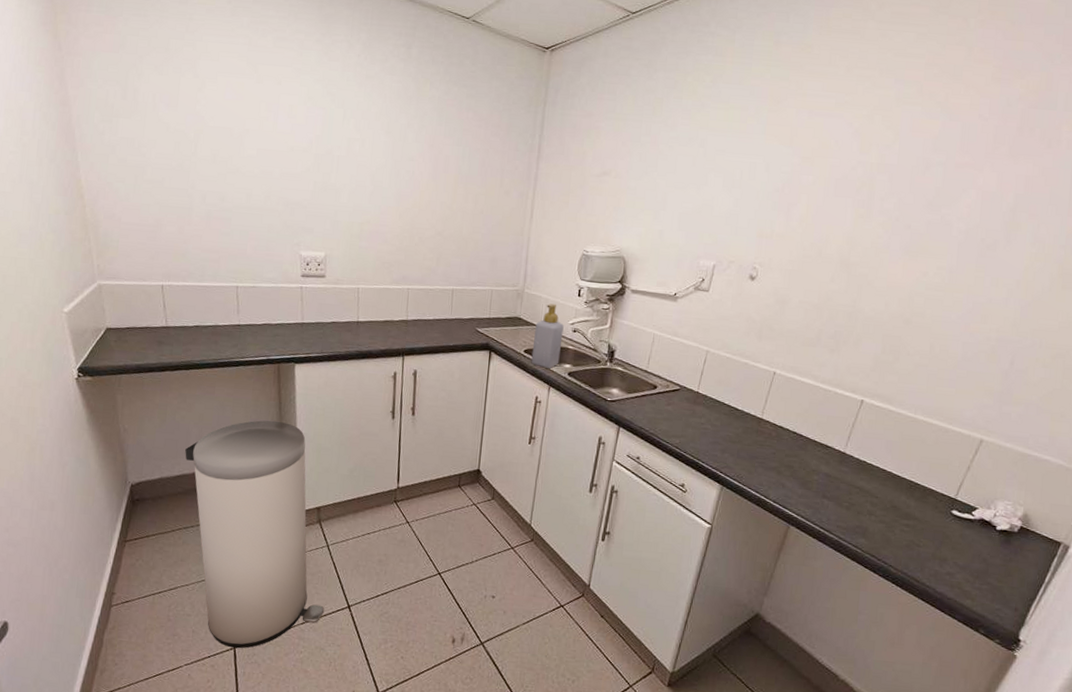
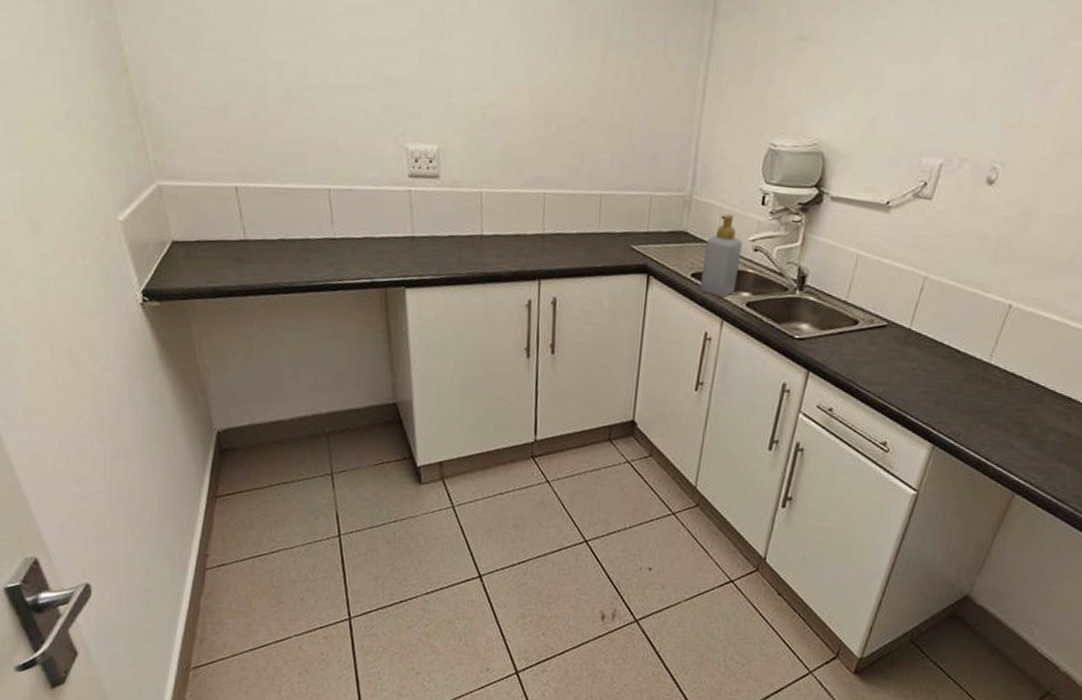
pedal bin: present [185,420,325,649] -> none [278,357,452,620]

